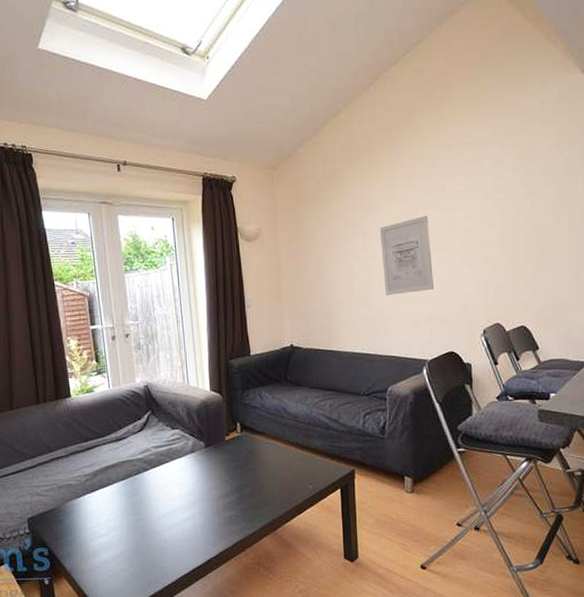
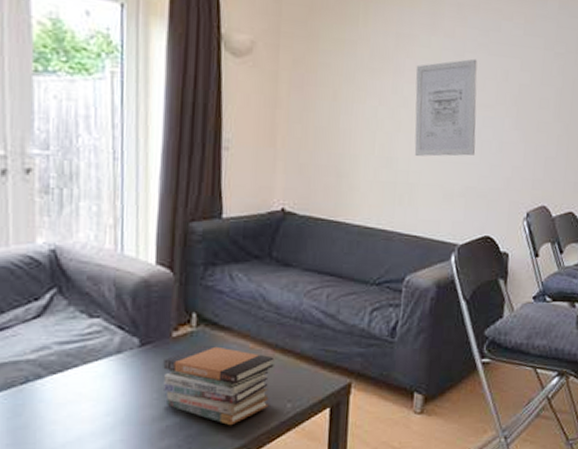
book stack: none [221,445,297,502] -> present [162,345,275,426]

